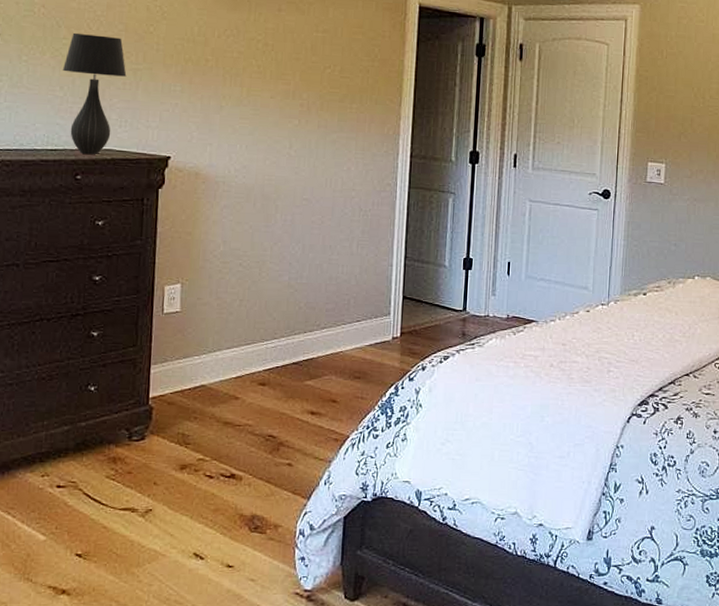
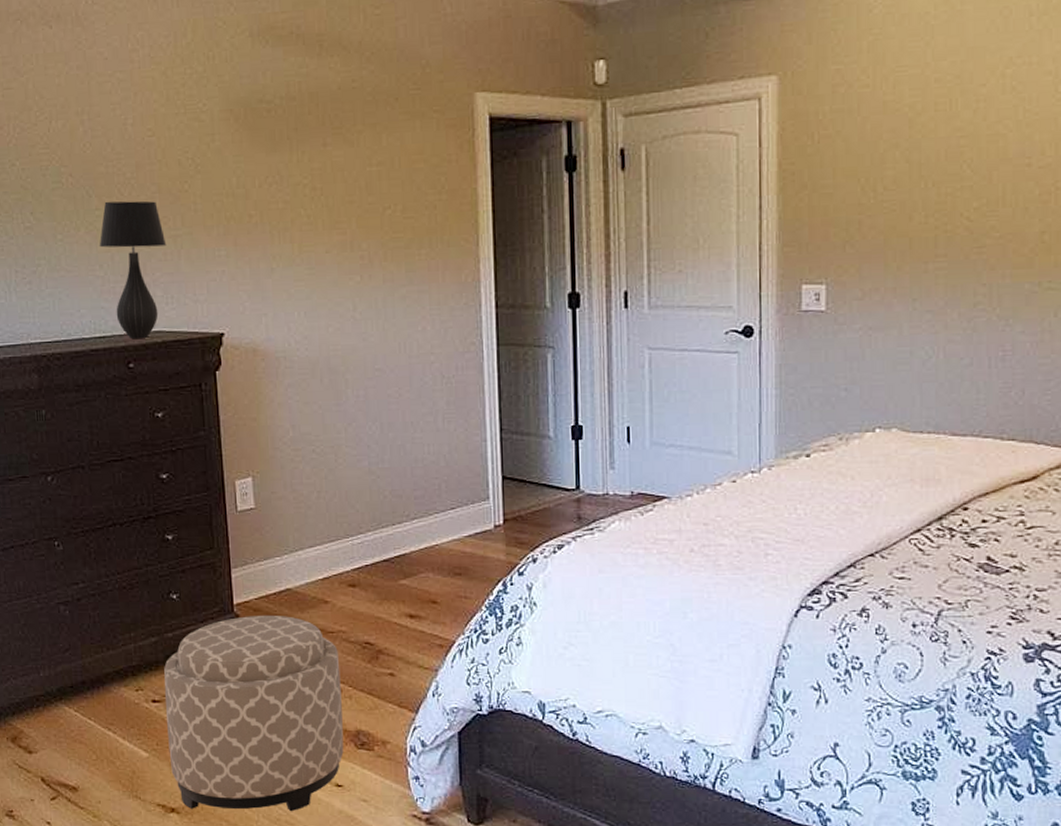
ottoman: none [67,408,243,592] -> present [164,615,344,812]

